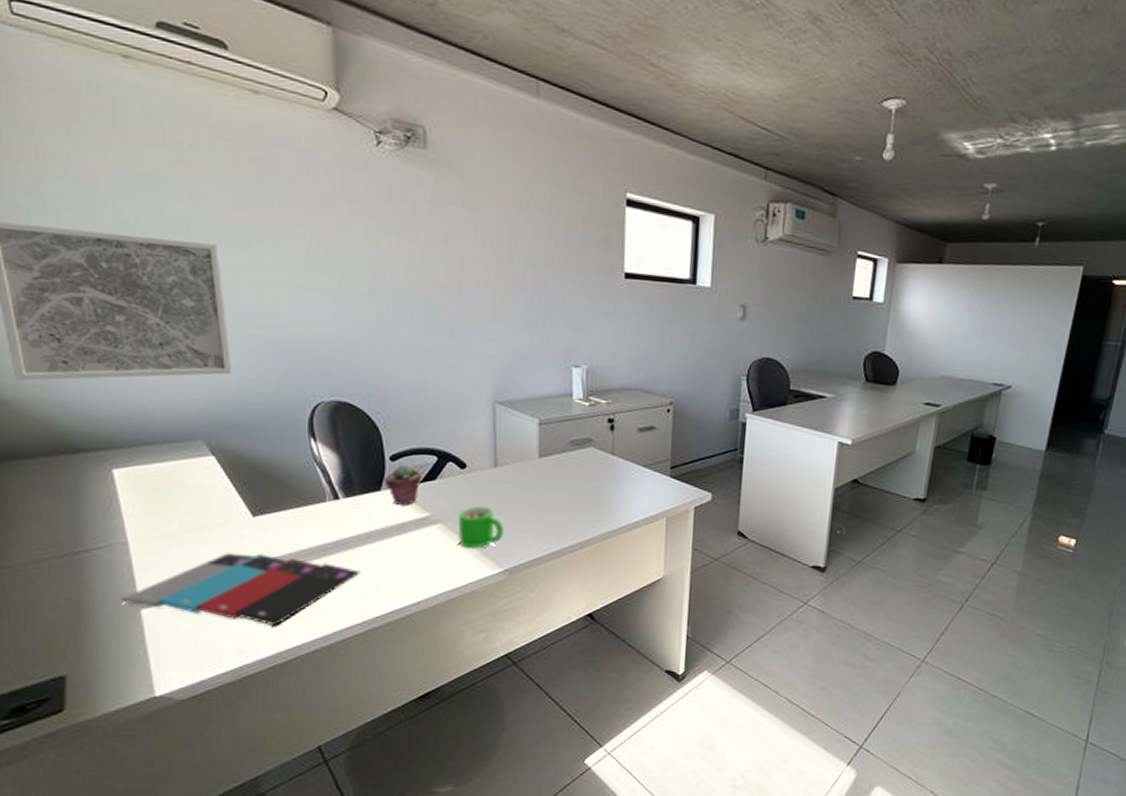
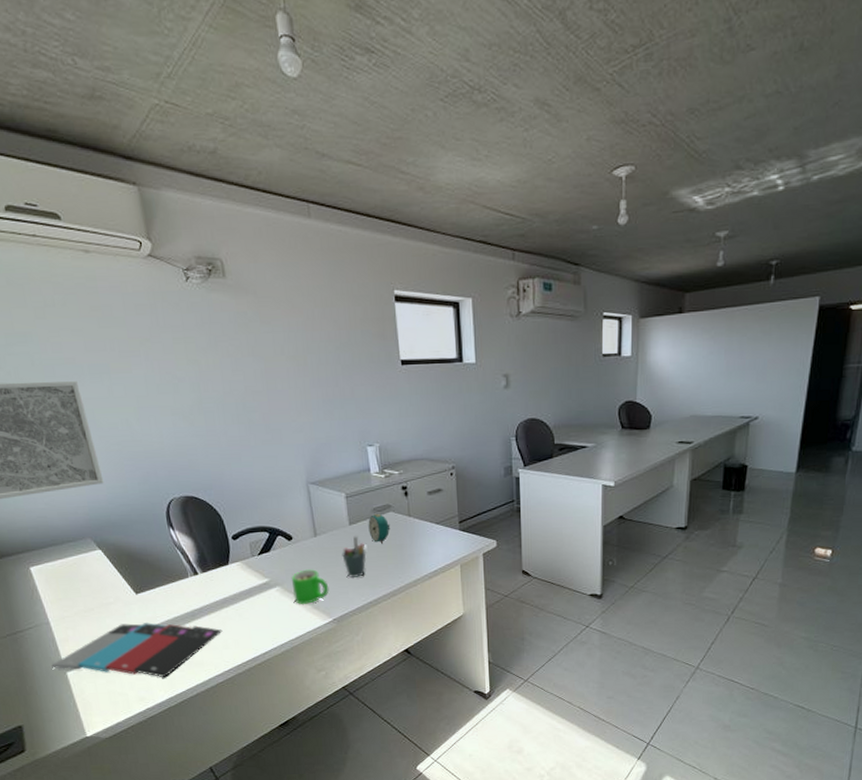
potted succulent: present [384,464,421,507] -> none [230,541,259,576]
pen holder: none [525,471,556,522] -> present [342,536,367,579]
alarm clock: none [561,447,589,485] -> present [368,513,391,545]

